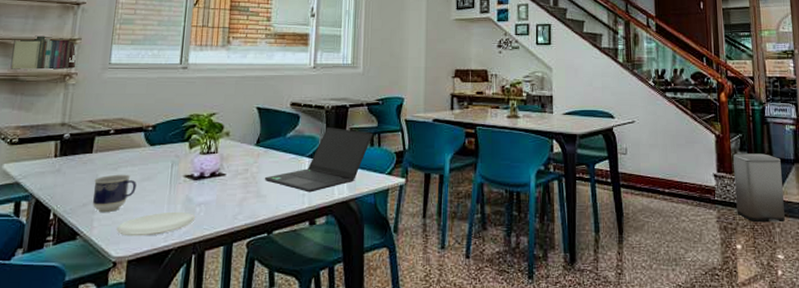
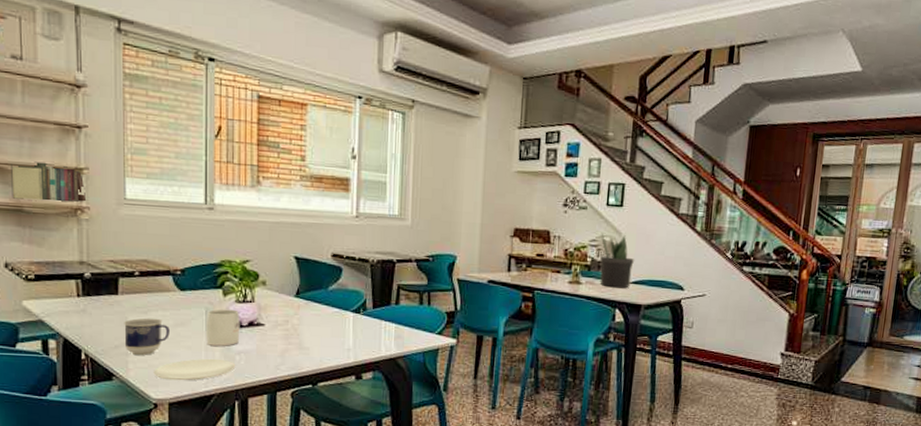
mug: none [169,161,203,198] -> present [206,309,240,346]
laptop: present [264,127,373,193] -> none [306,282,422,348]
planter: none [533,69,565,120] -> present [599,232,634,289]
pedal bin: present [733,153,785,223] -> none [798,333,853,403]

